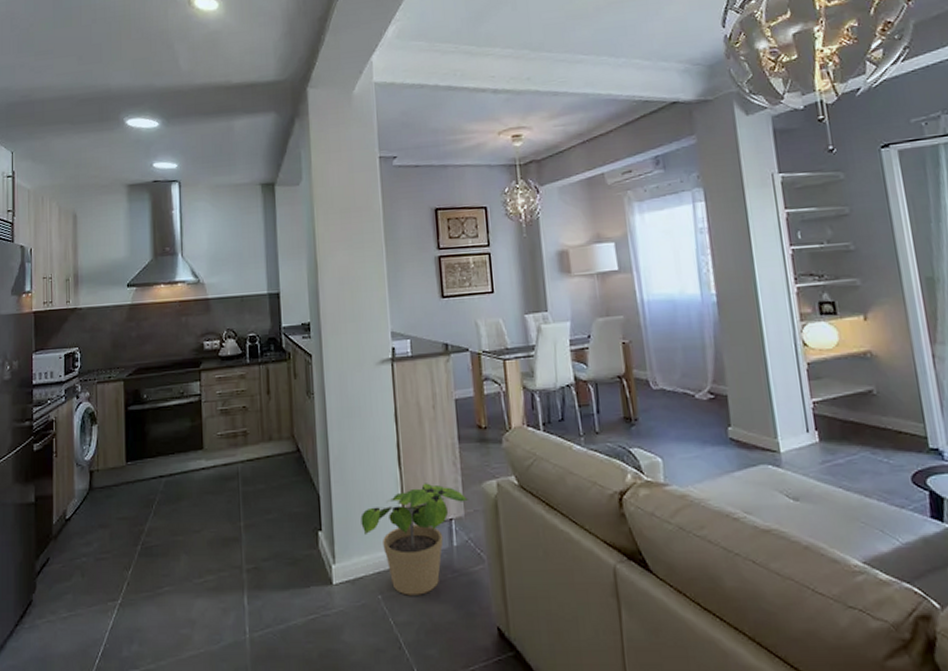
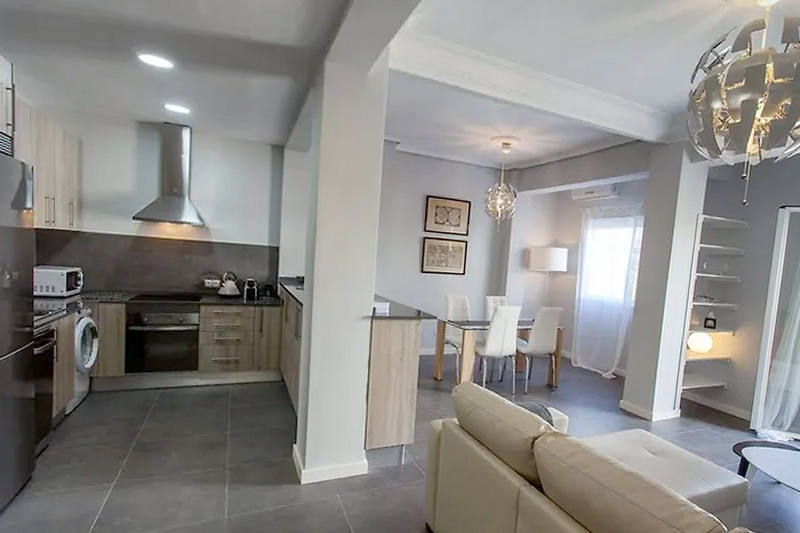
potted plant: present [360,483,469,596] -> none [329,416,419,497]

